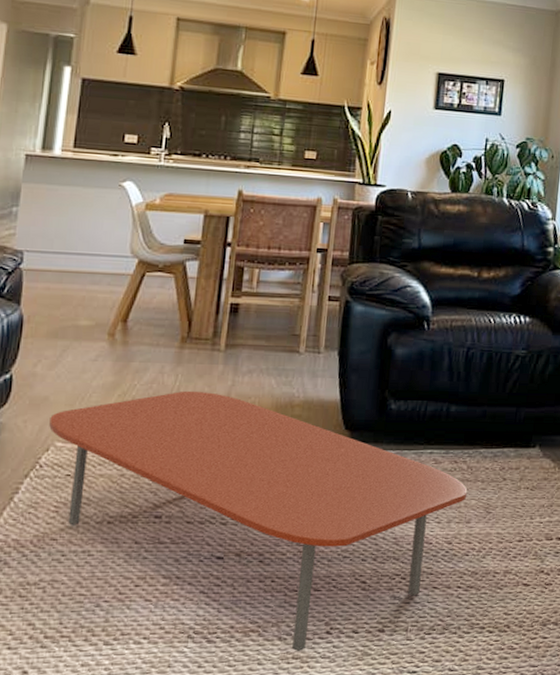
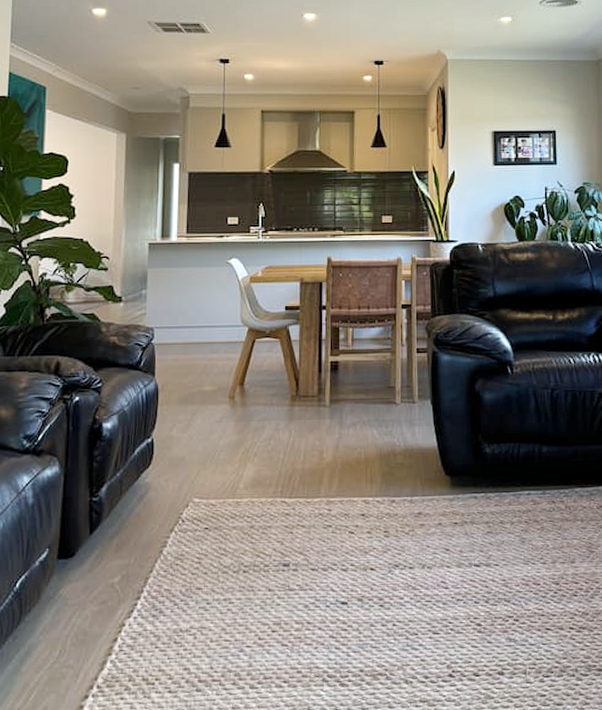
coffee table: present [49,390,468,652] -> none [187,445,569,695]

